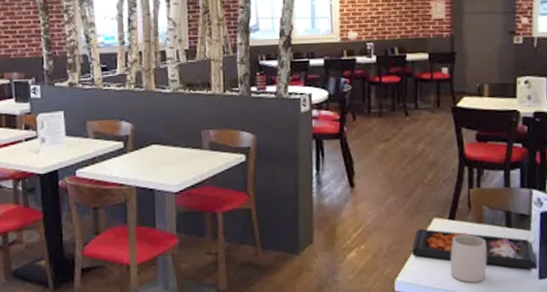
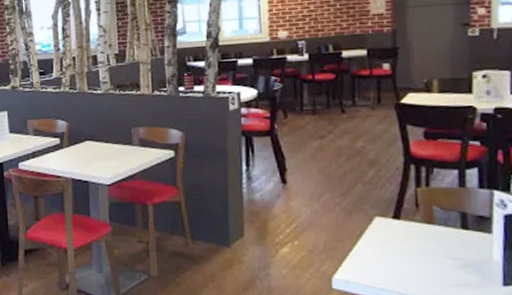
food tray: present [412,228,537,269] -> none [351,227,500,275]
mug: present [450,234,487,283] -> none [395,235,439,285]

